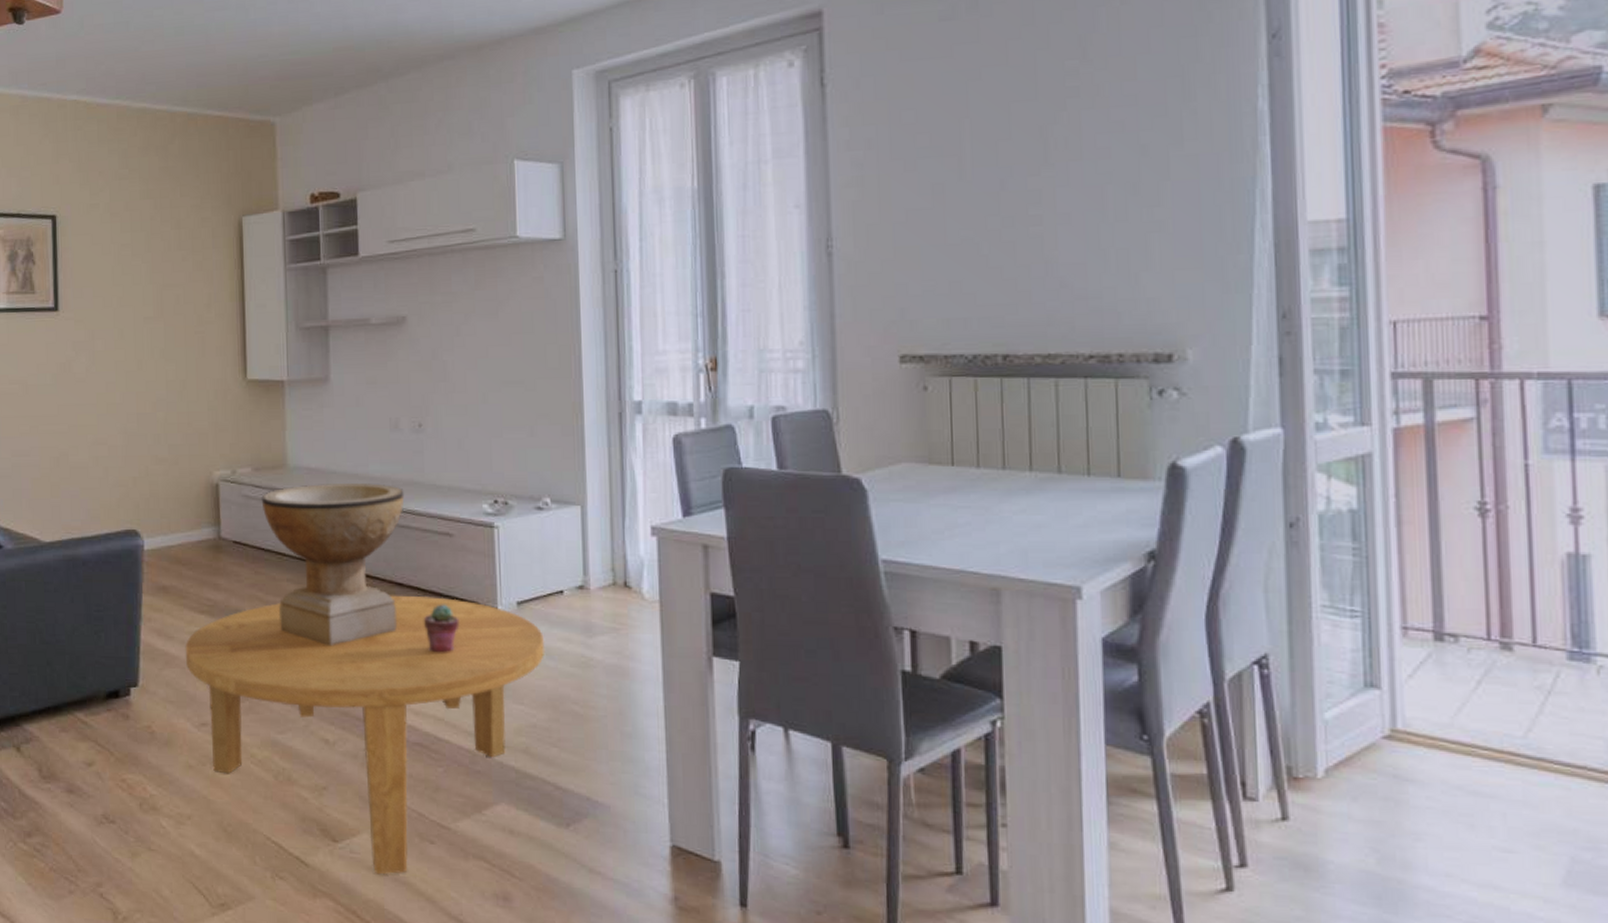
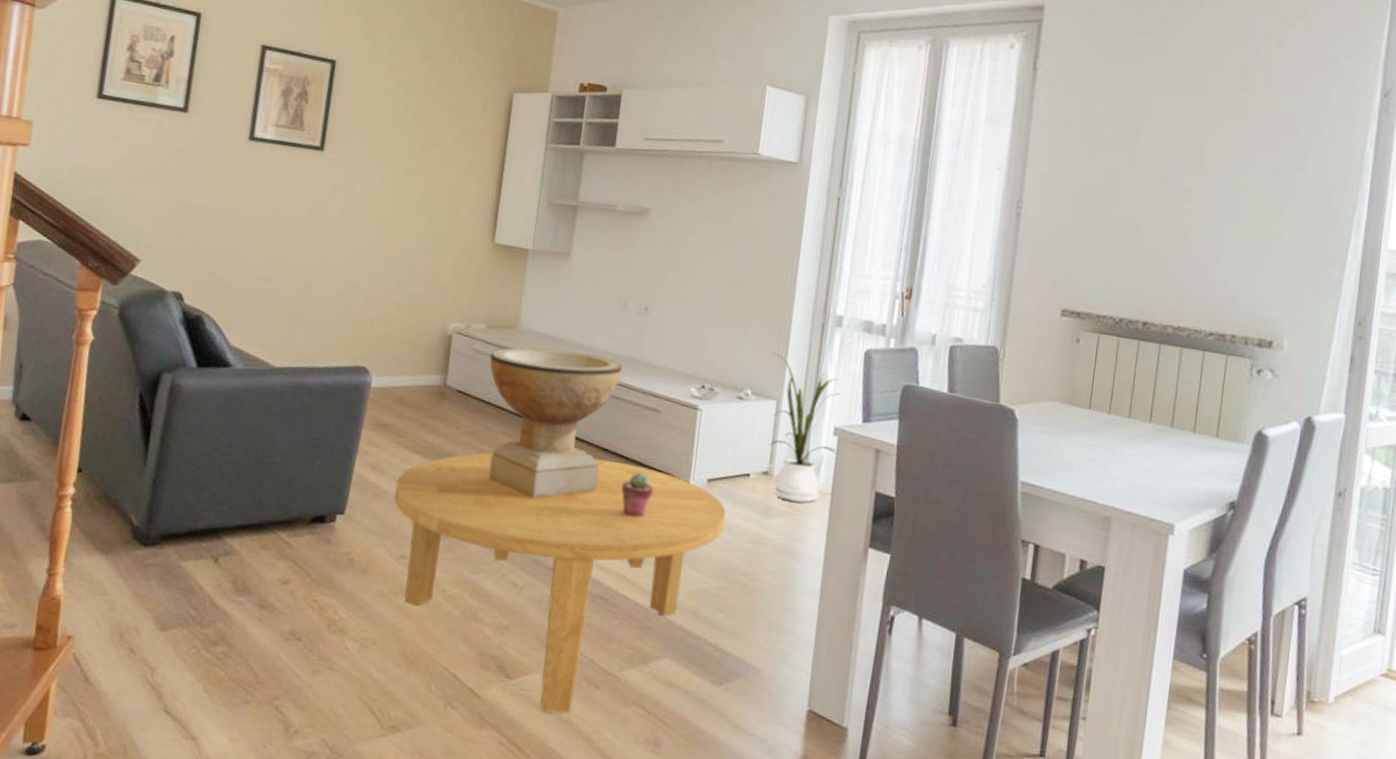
house plant: none [566,452,659,615] -> present [768,352,840,503]

